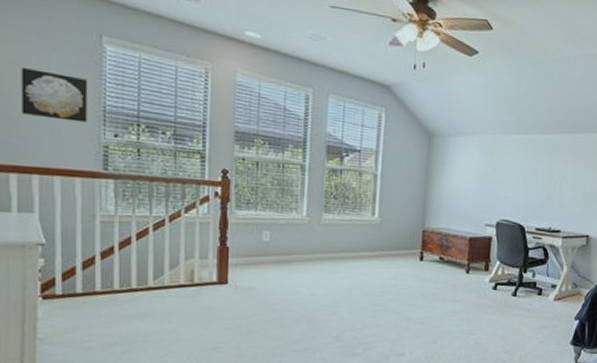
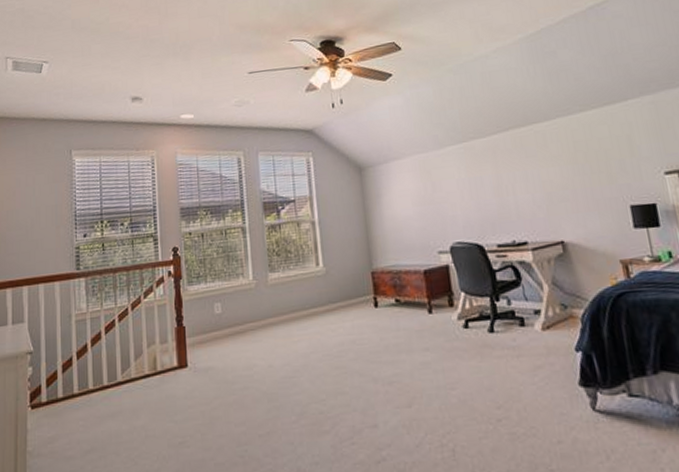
wall art: present [21,66,88,123] -> none [15,190,63,234]

